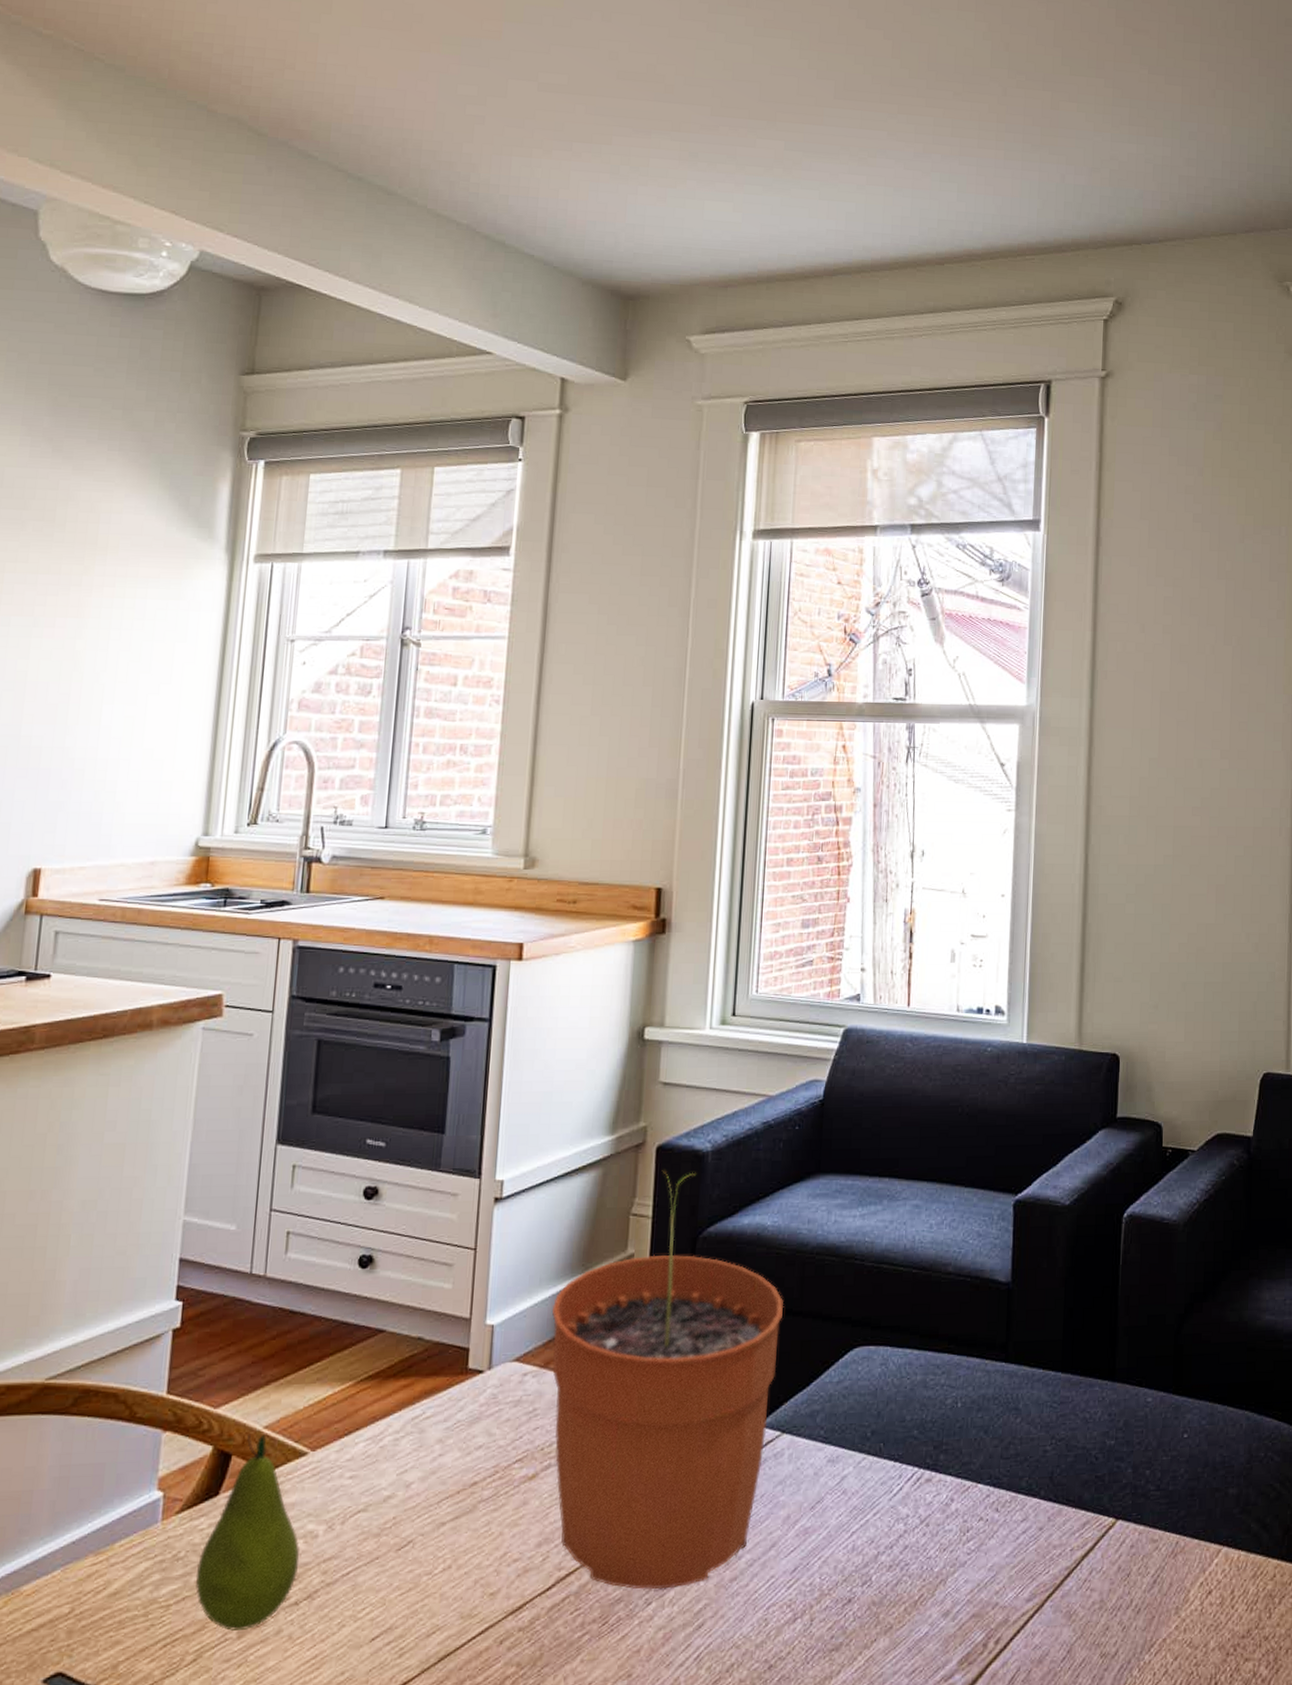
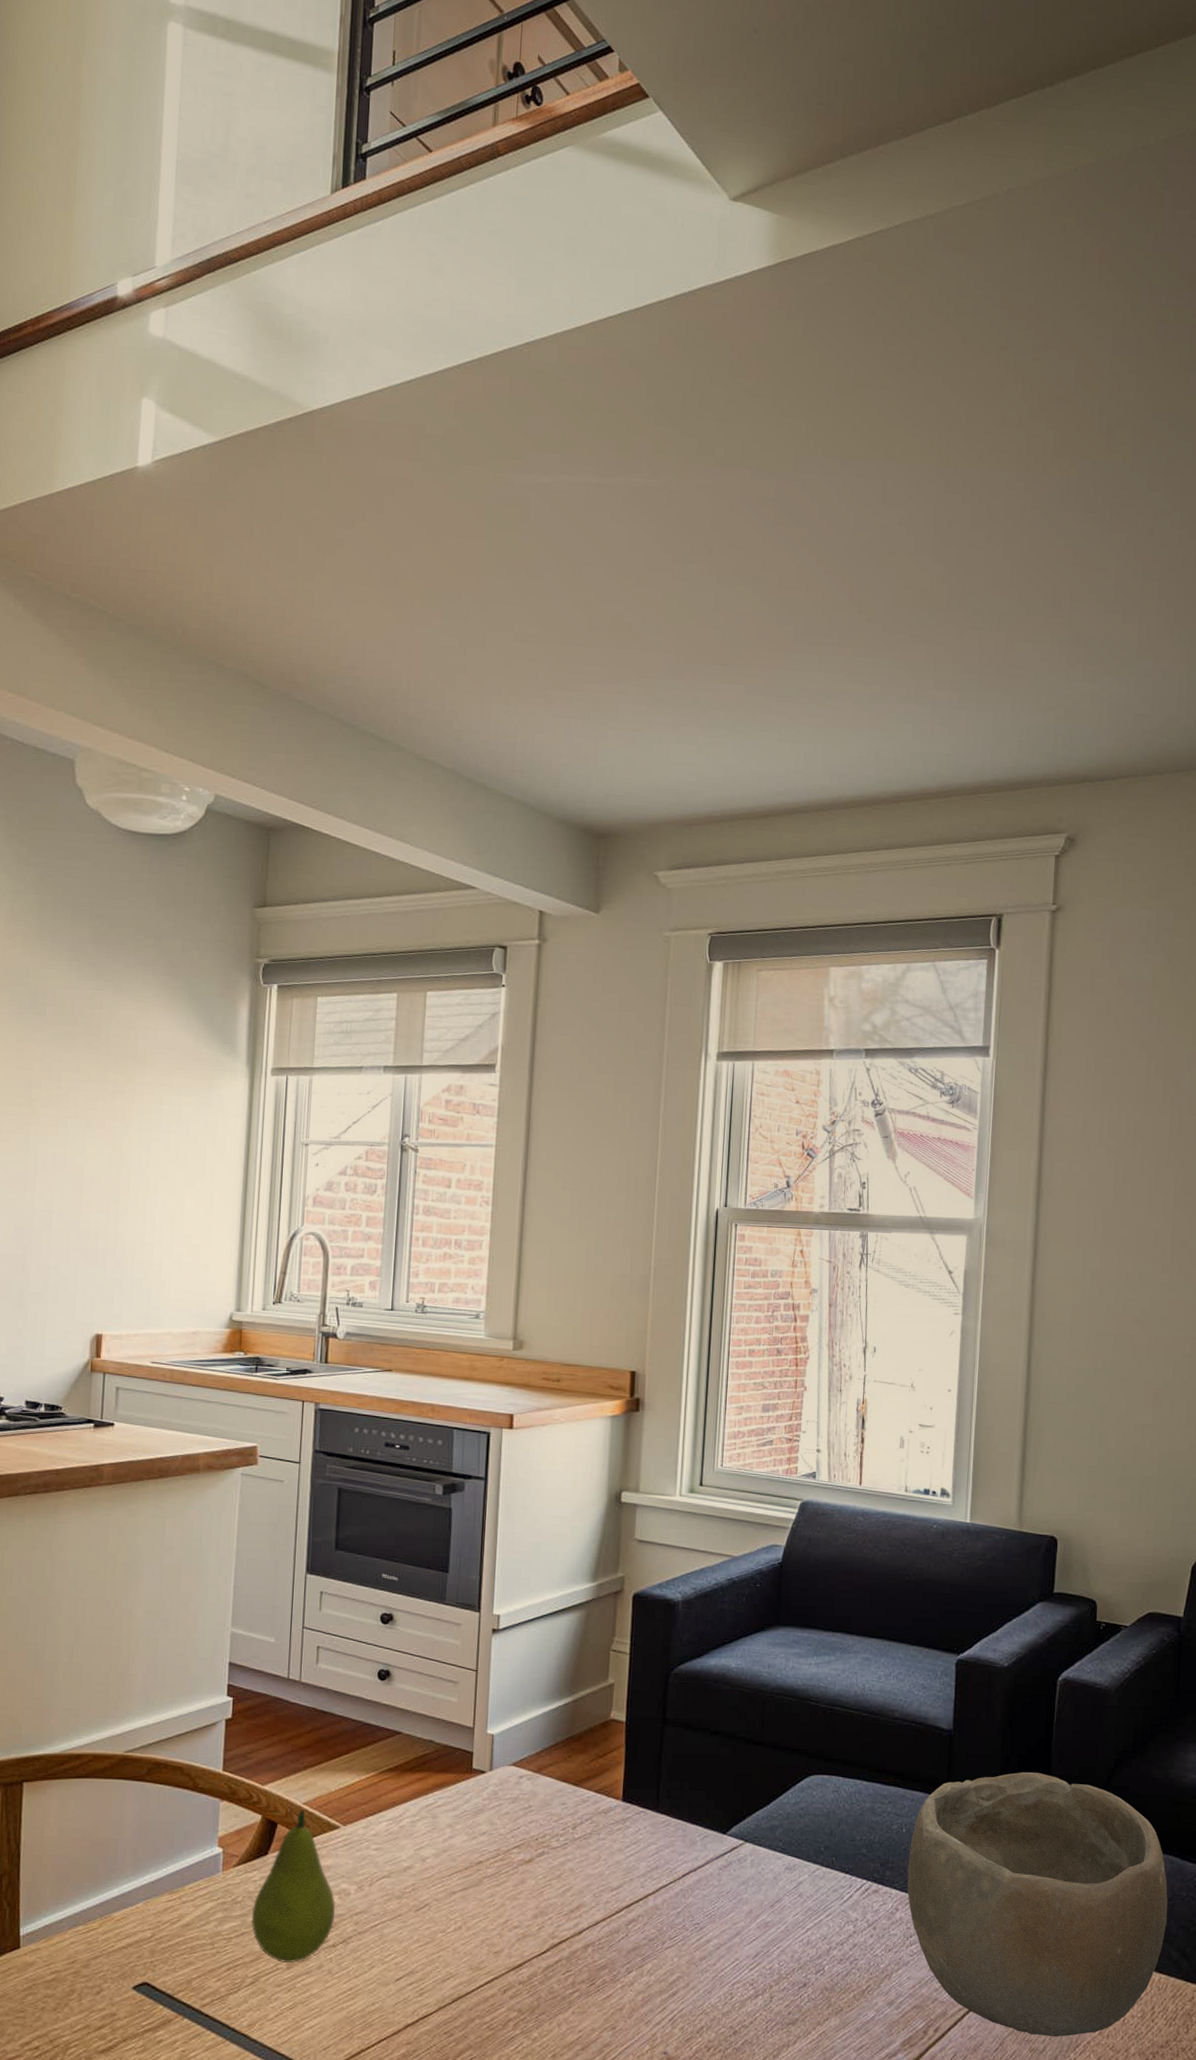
plant pot: present [551,1170,784,1589] -> none [543,1614,747,1962]
bowl: none [963,1326,1245,1638] -> present [907,1772,1168,2037]

